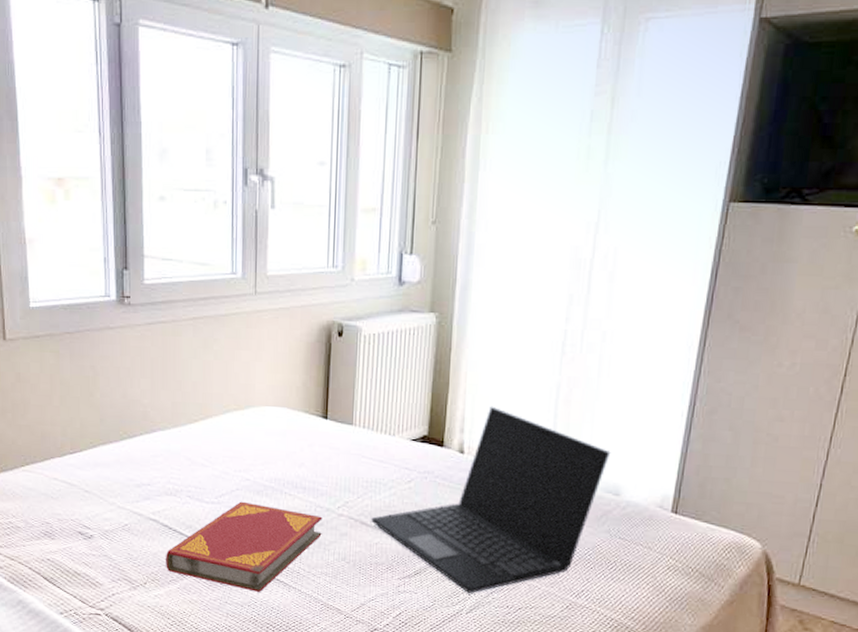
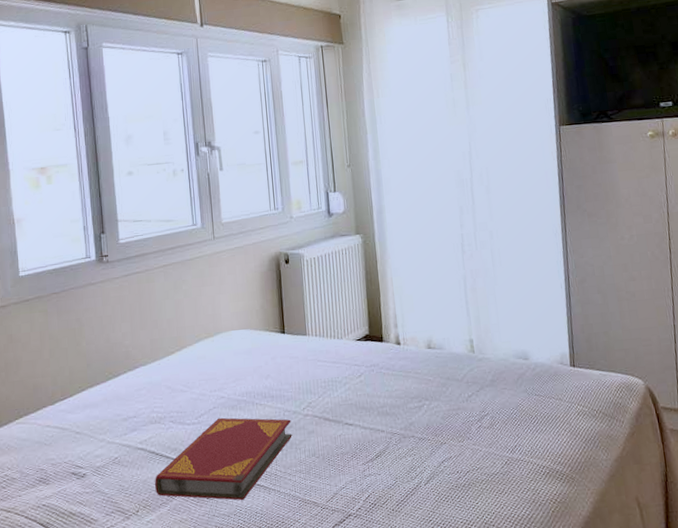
laptop: present [371,406,611,593] -> none [332,302,515,466]

